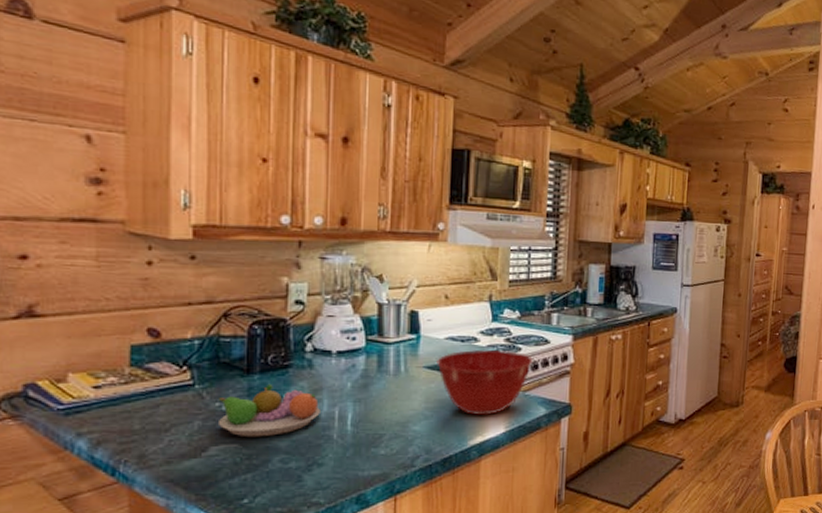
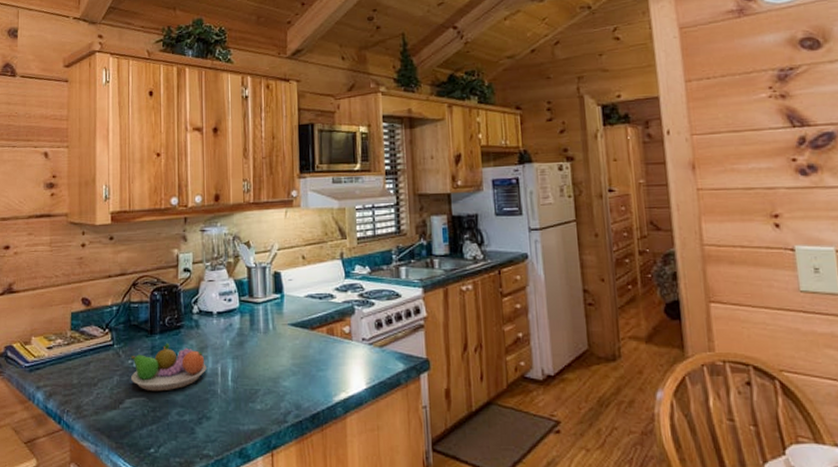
mixing bowl: present [437,350,534,415] -> none [299,306,388,371]

